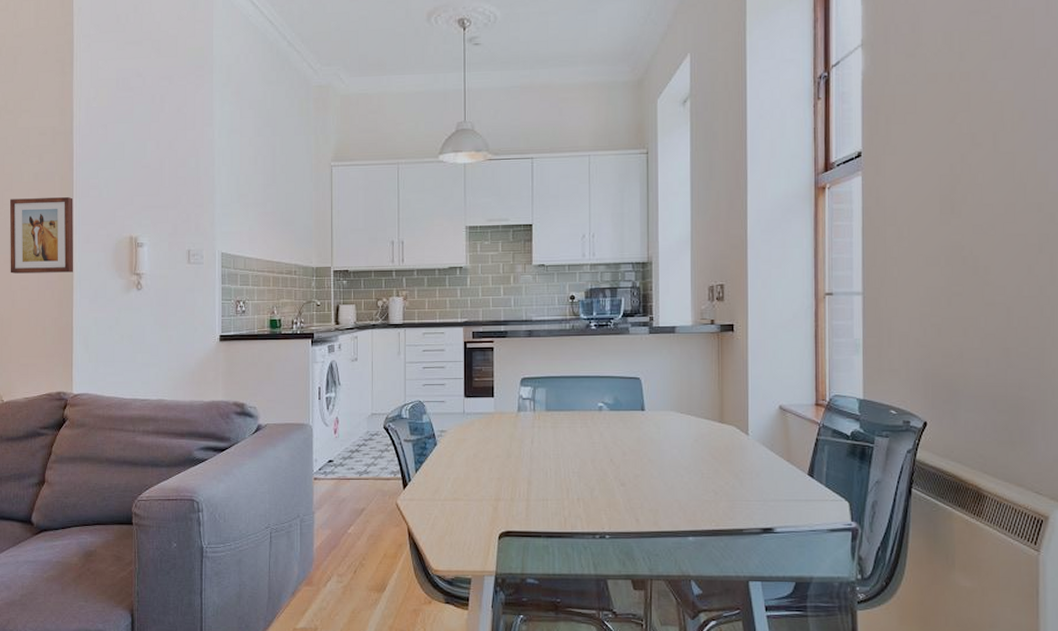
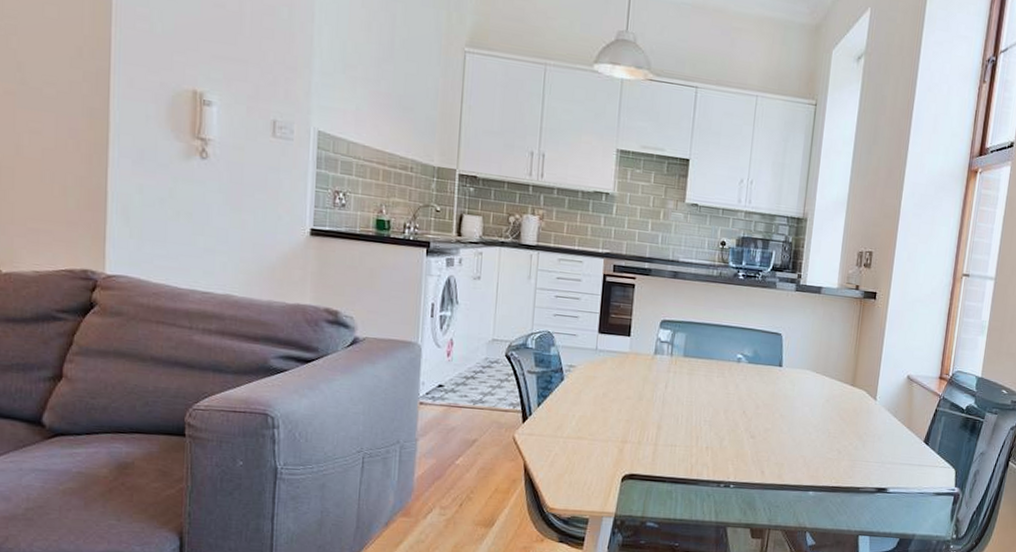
wall art: present [9,197,74,274] -> none [12,10,112,123]

